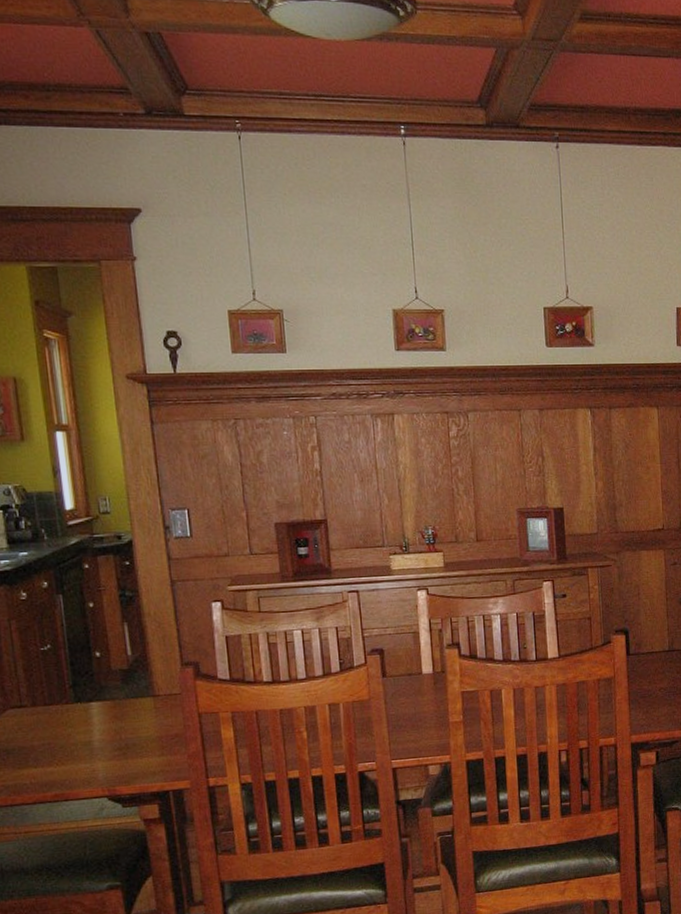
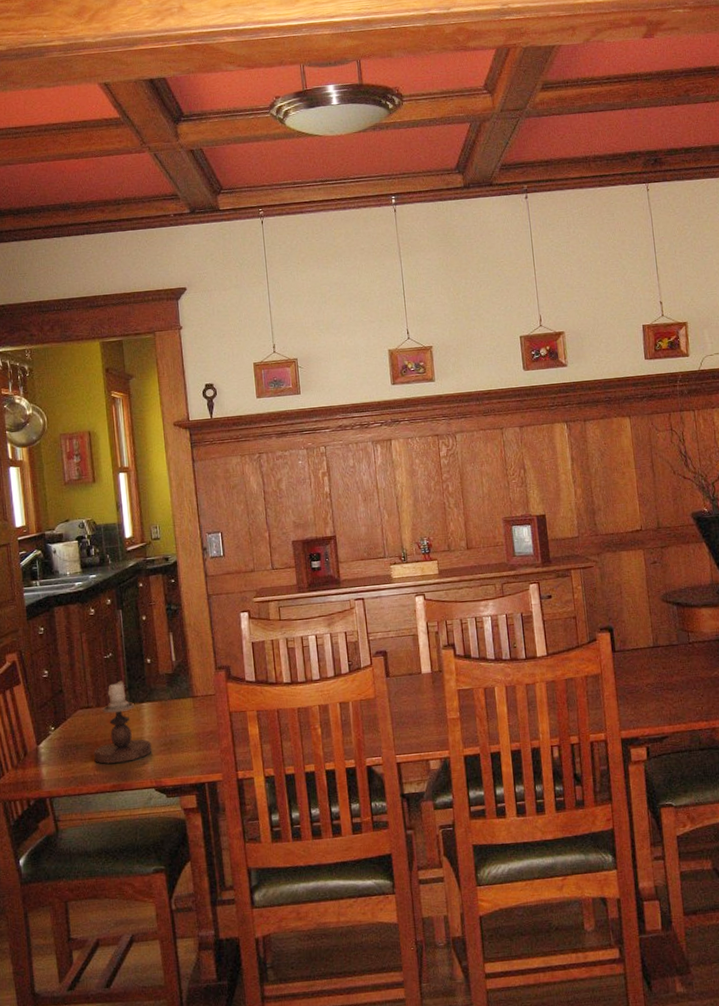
candlestick: none [29,676,104,771] -> present [94,680,152,764]

